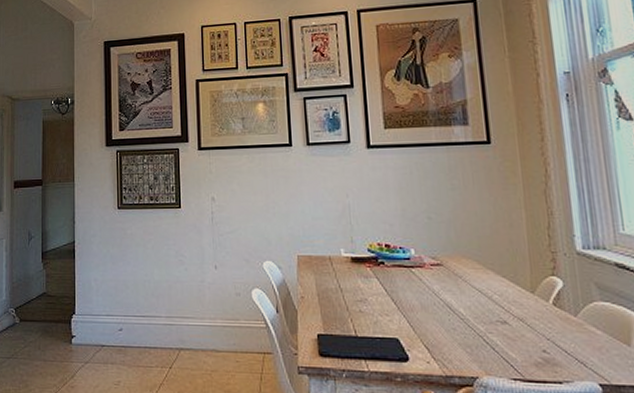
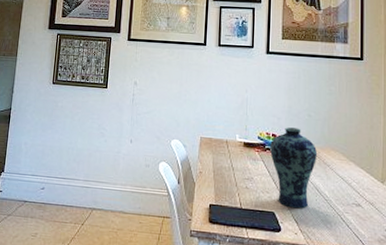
vase: none [384,235,445,332] -> present [270,127,318,209]

